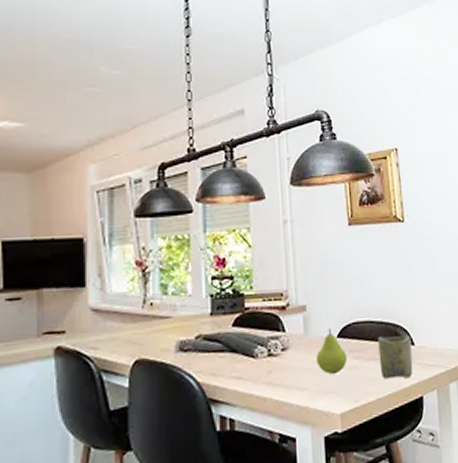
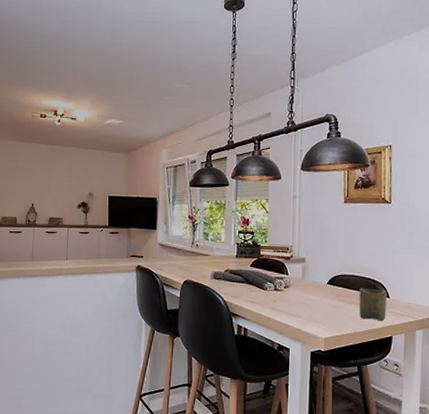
fruit: present [315,328,348,375] -> none [309,276,334,310]

